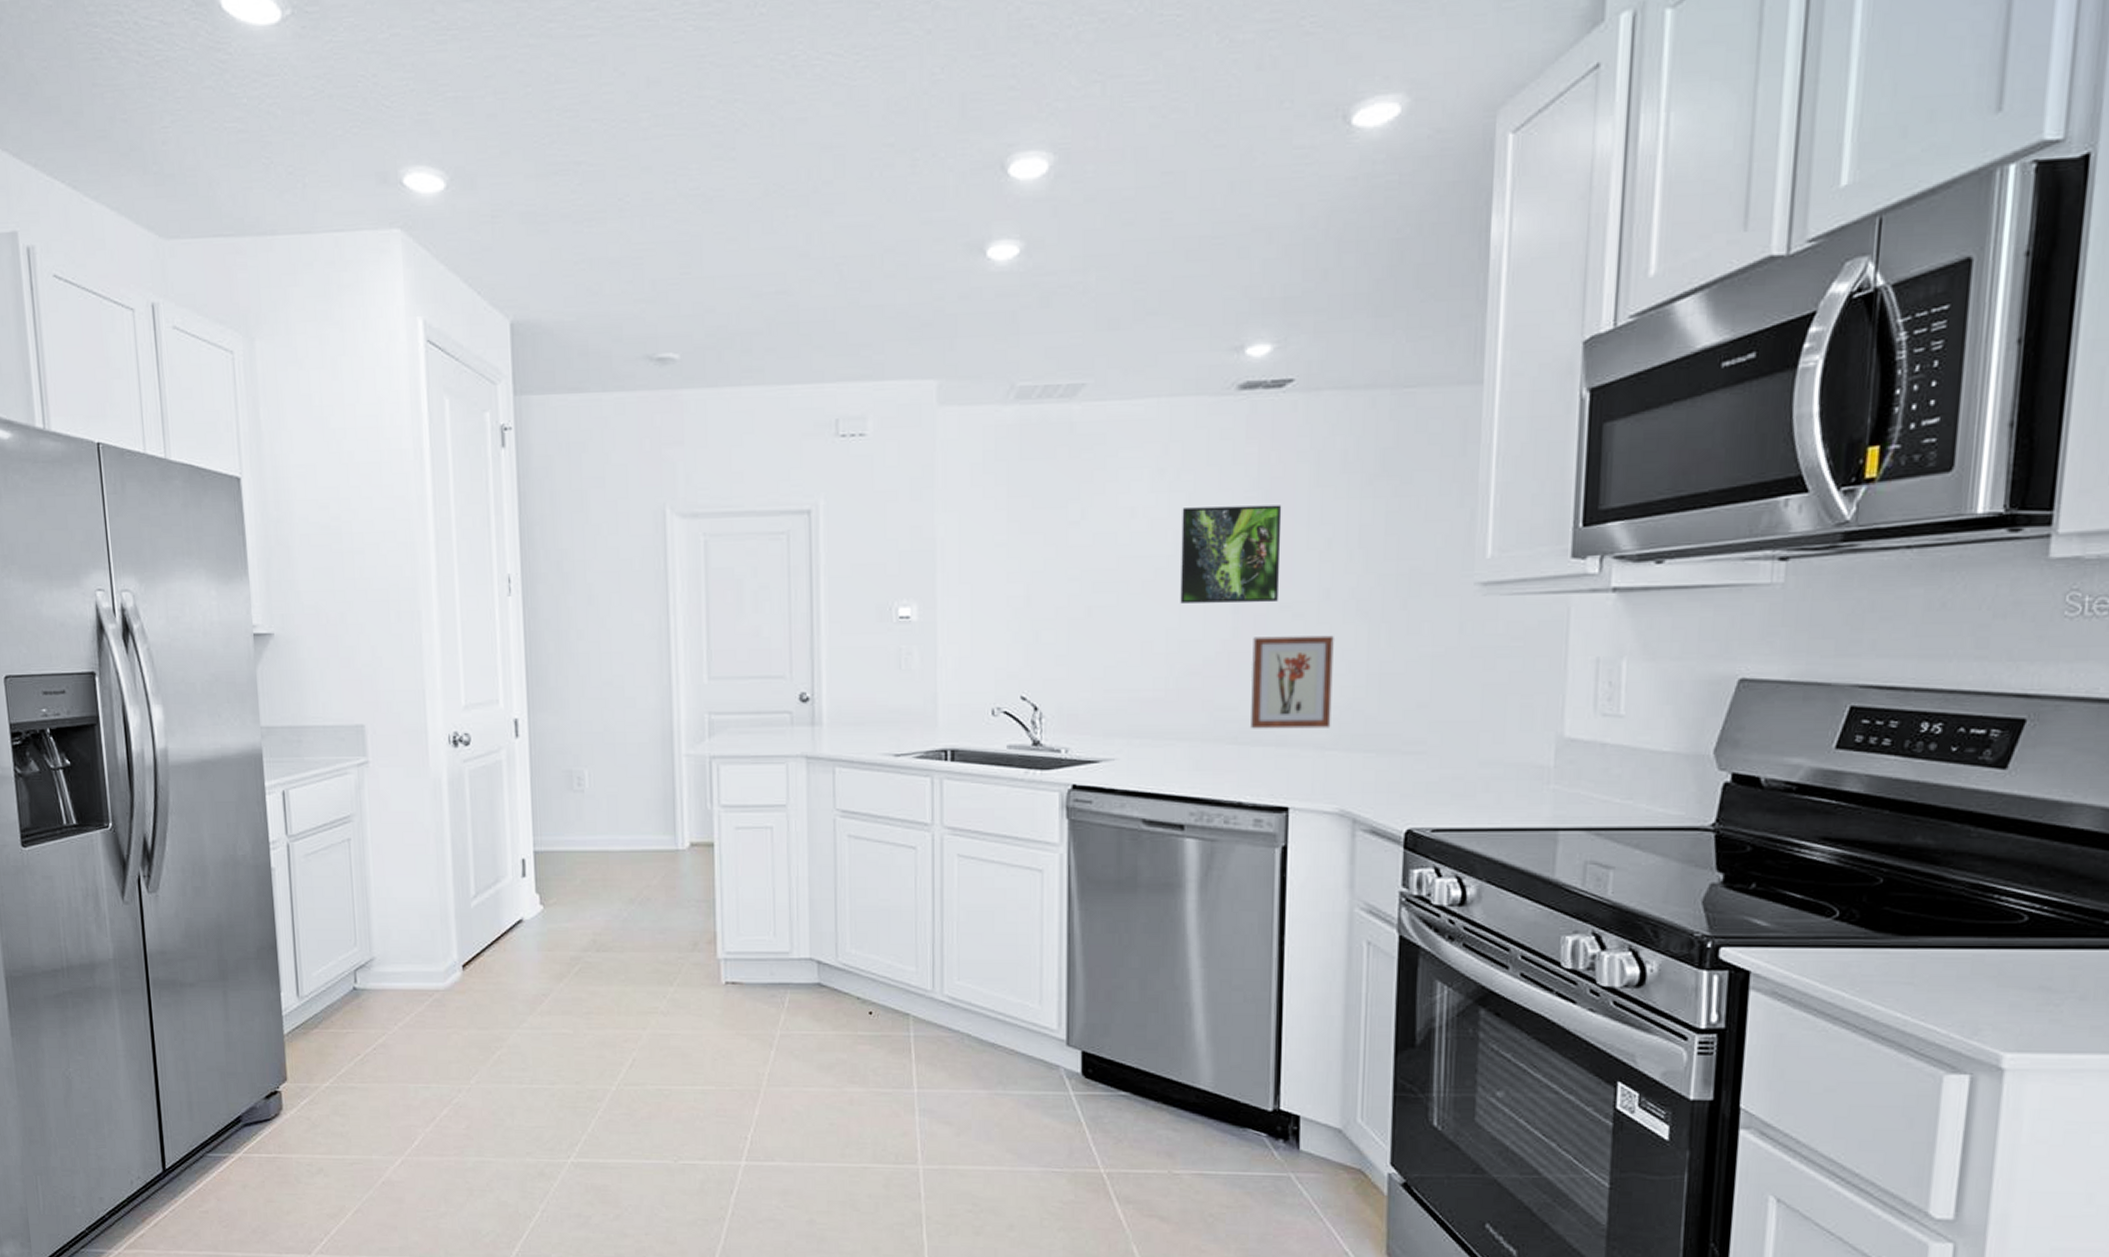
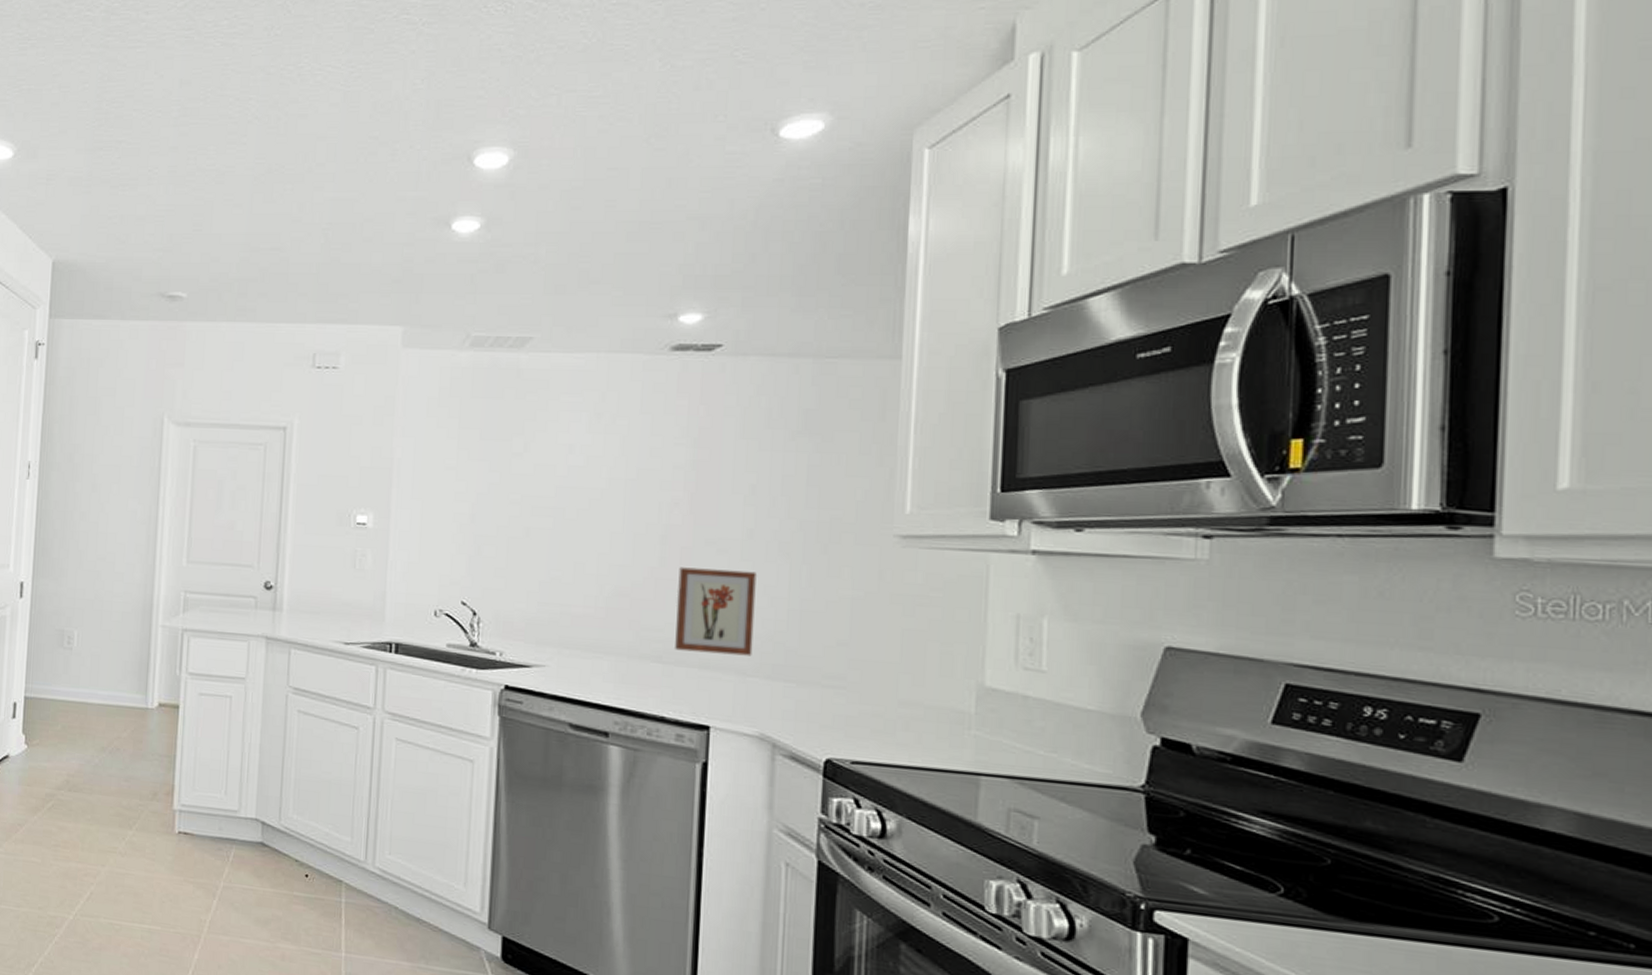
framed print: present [1180,505,1282,603] -> none [612,448,709,537]

